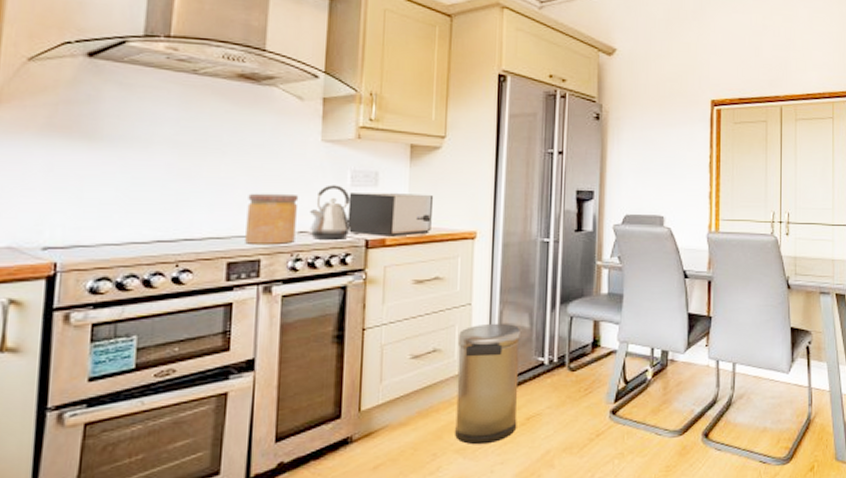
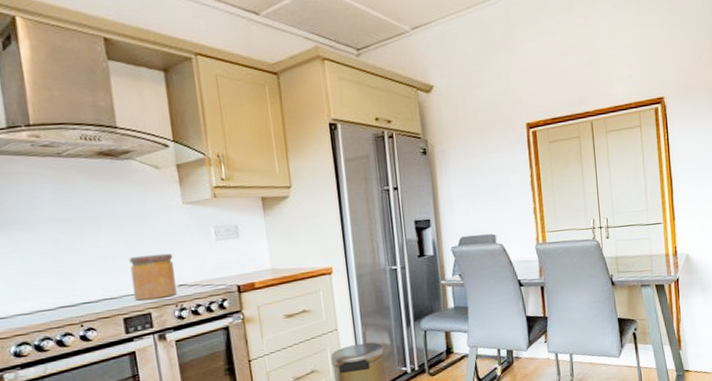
kettle: present [309,185,351,239] -> none [184,241,223,290]
toaster: present [347,192,434,238] -> none [215,239,292,282]

